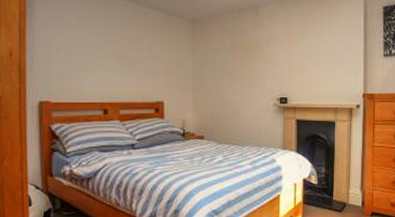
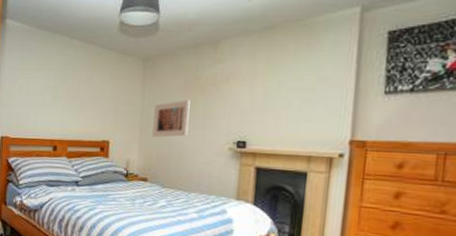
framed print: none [205,61,238,97] -> present [152,100,190,138]

